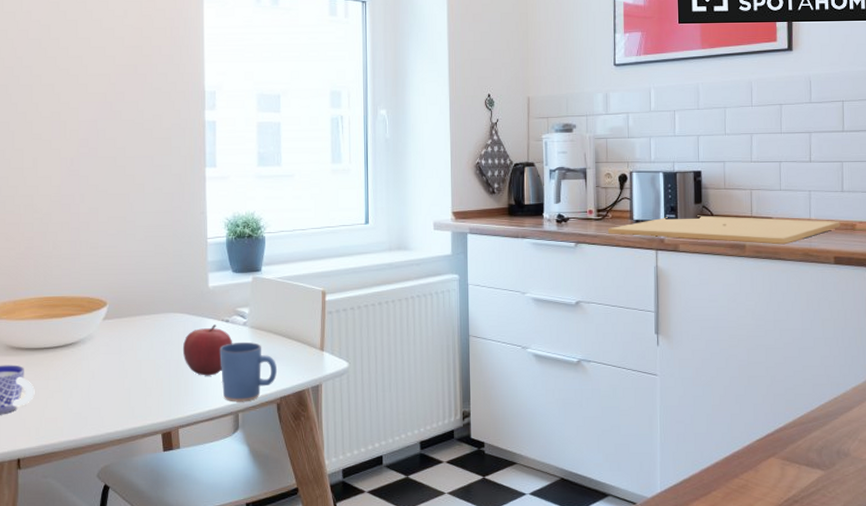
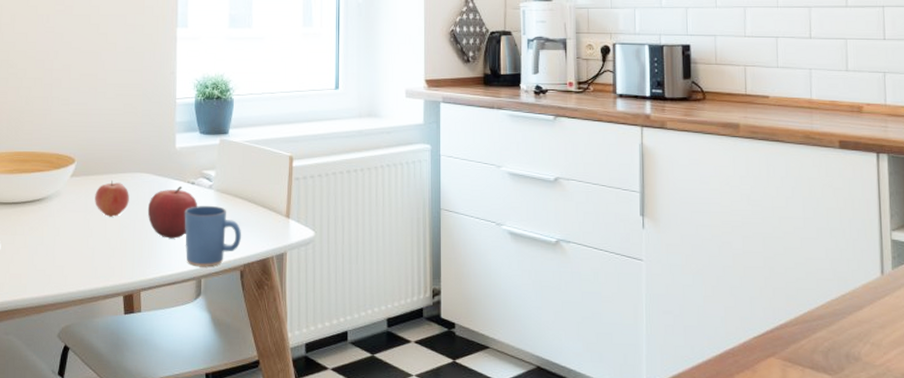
apple: none [129,321,164,357] -> present [95,180,129,217]
cutting board: present [607,215,841,245] -> none [588,91,846,126]

